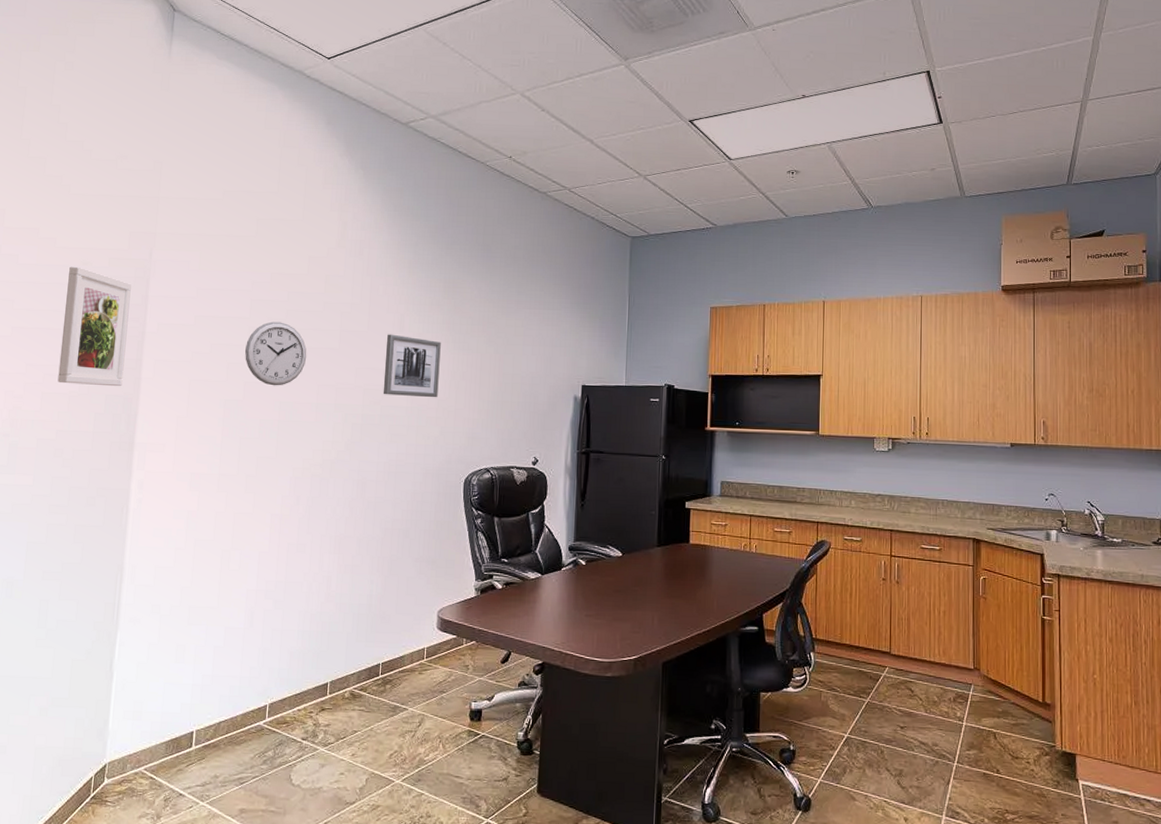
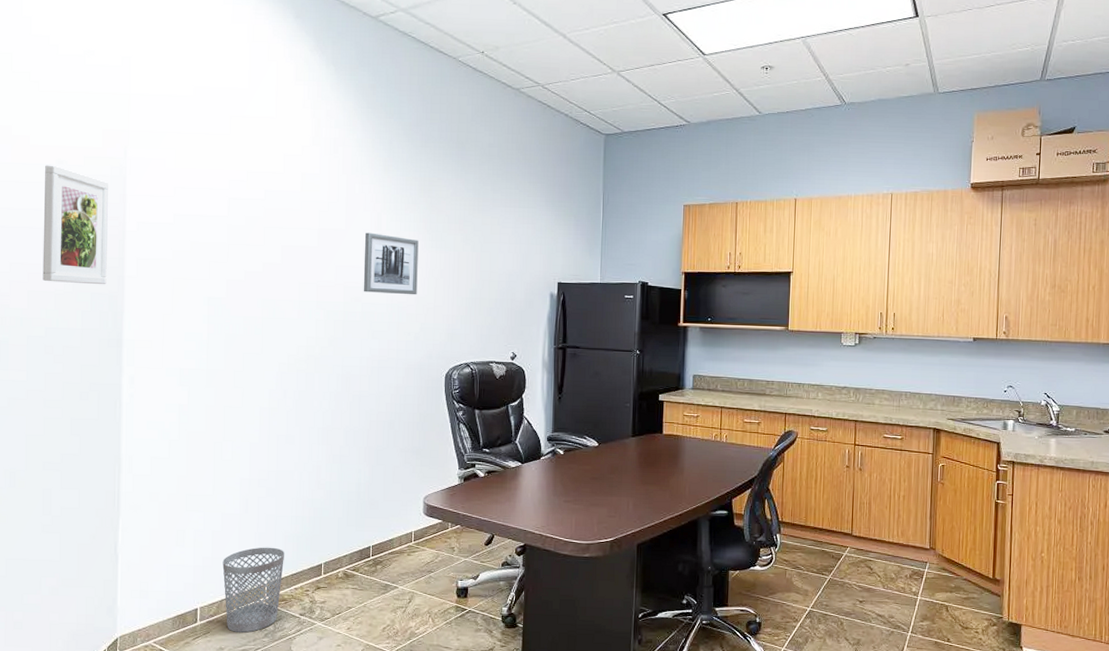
wastebasket: none [222,664,290,759] -> present [222,547,285,633]
wall clock: present [245,321,307,386] -> none [226,220,287,284]

